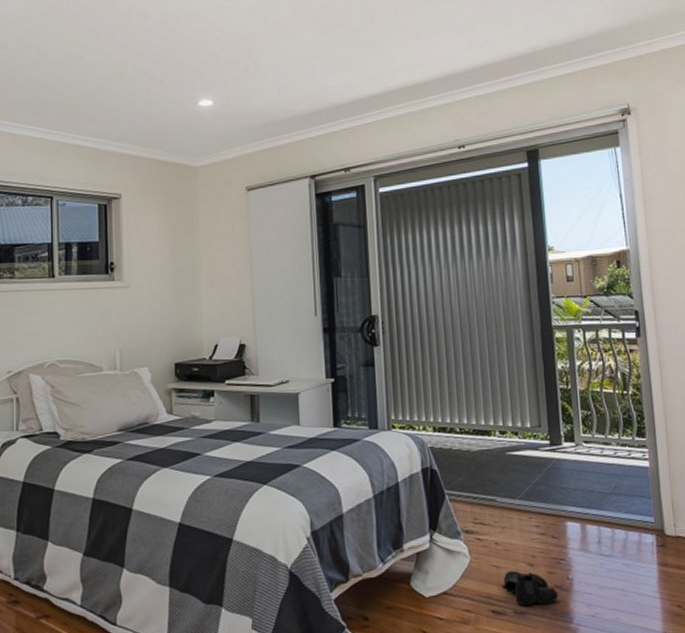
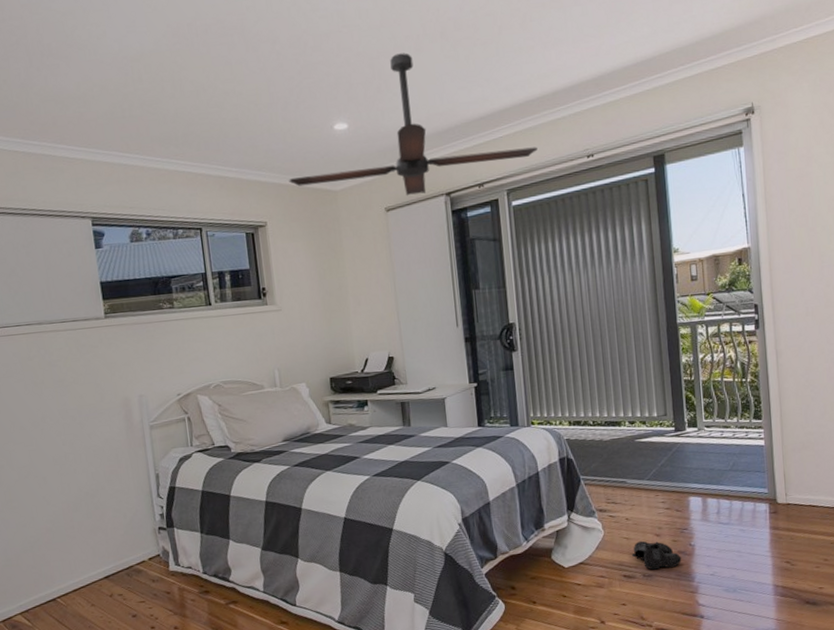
ceiling fan: none [147,35,407,177] -> present [288,52,538,196]

